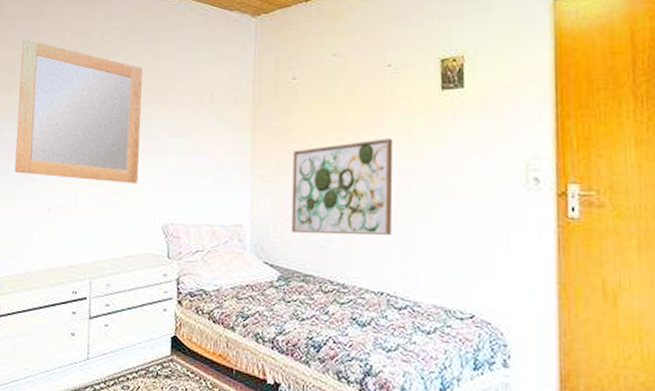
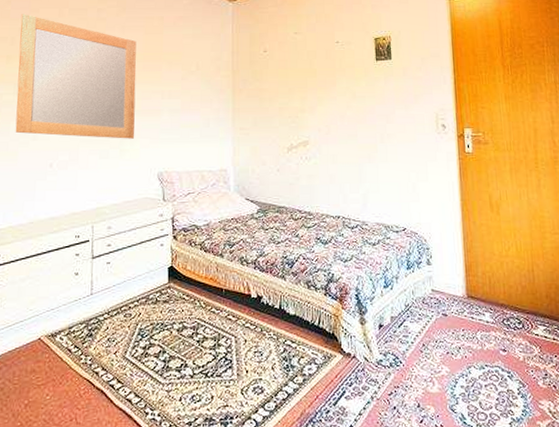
wall art: present [291,138,392,236] -> none [266,97,344,174]

